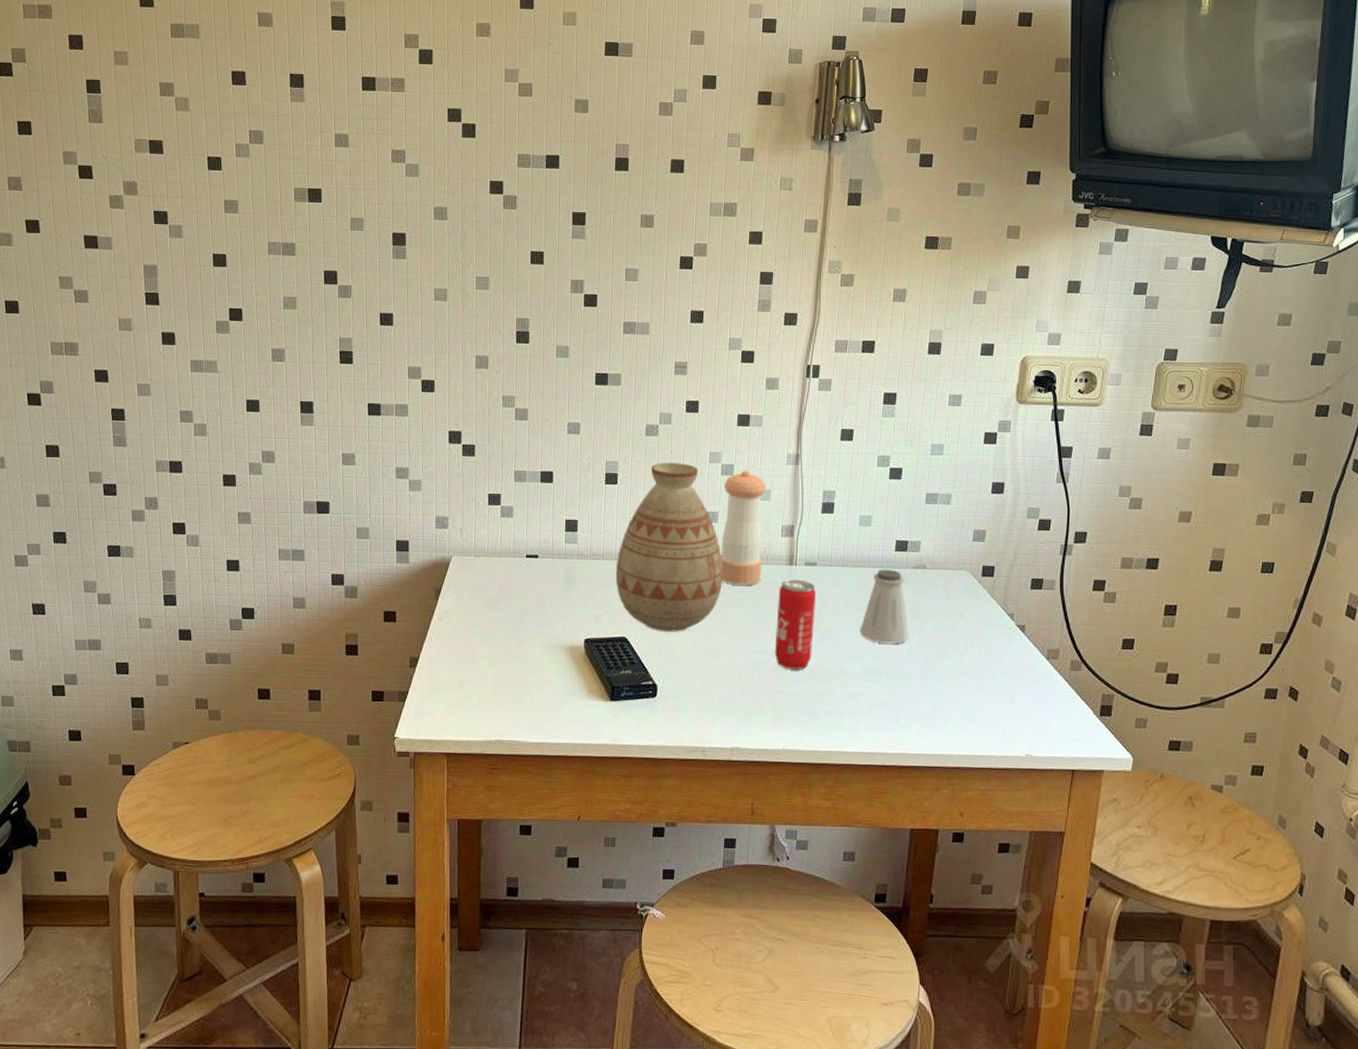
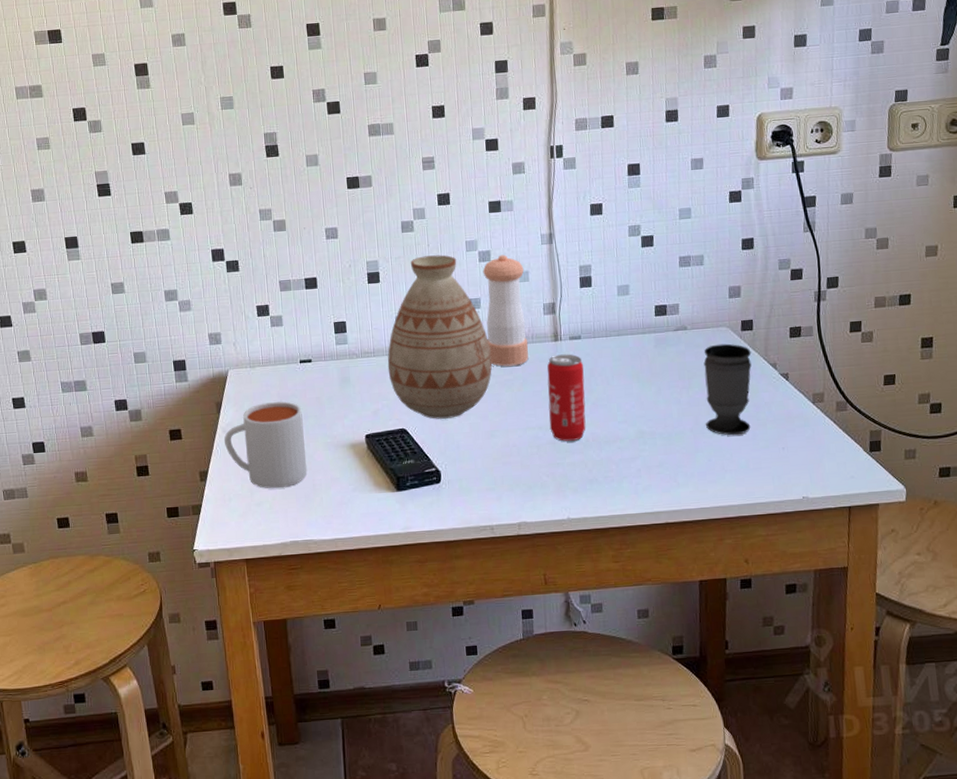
mug: none [439,594,523,684] -> present [224,401,307,489]
saltshaker: present [860,569,908,644] -> none [629,334,677,406]
cup: none [935,587,989,683] -> present [704,343,752,436]

